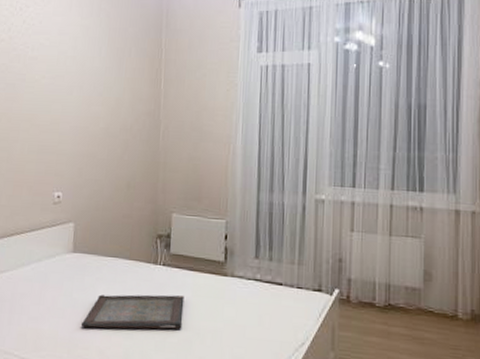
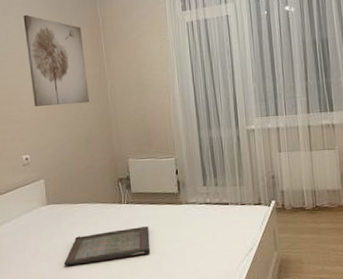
wall art: none [76,36,141,143] -> present [23,14,89,107]

